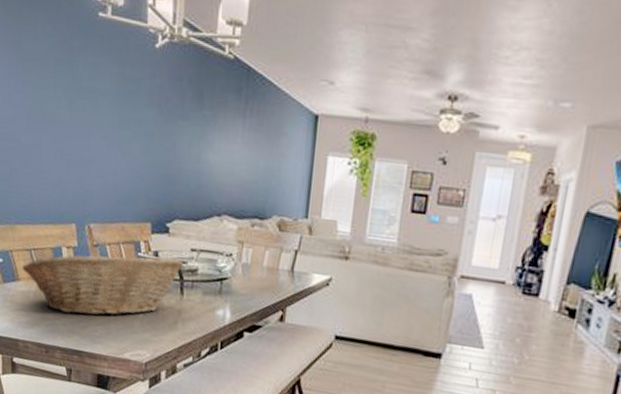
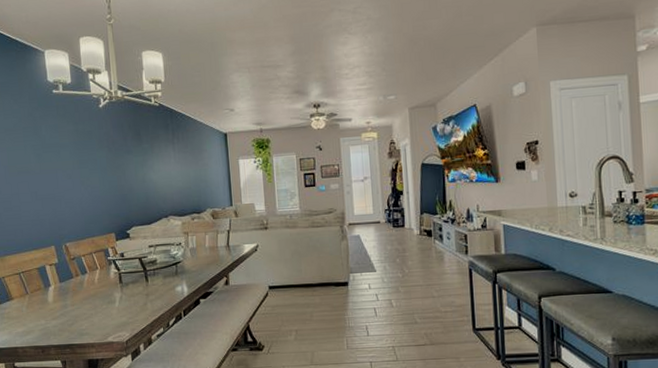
fruit basket: present [22,253,183,316] -> none [14,255,145,317]

